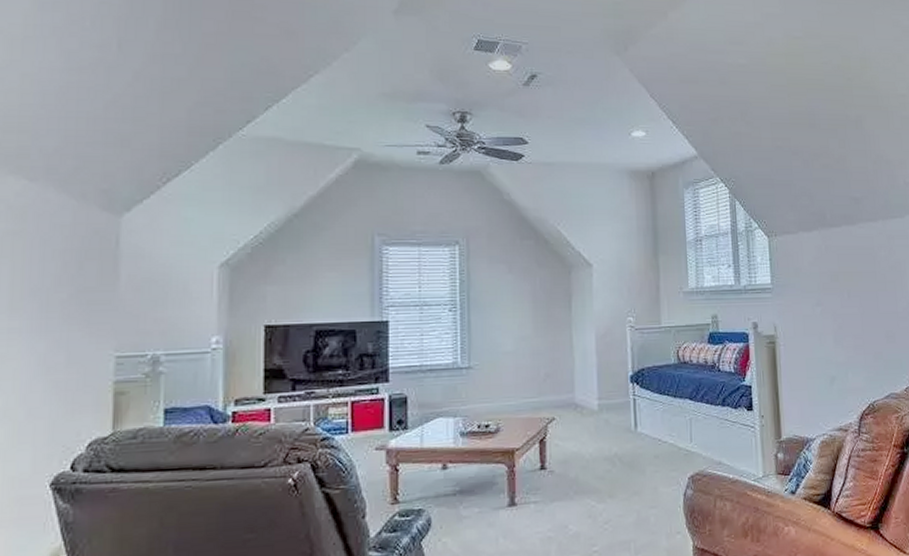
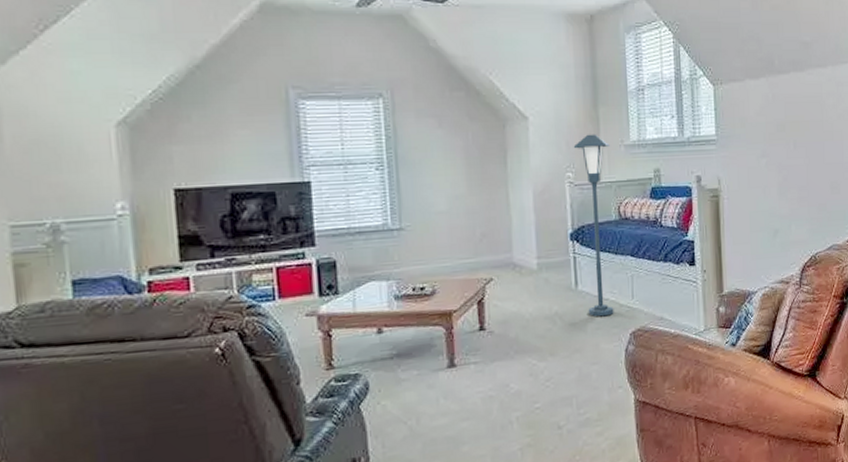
floor lamp: none [634,281,673,460] -> present [573,134,614,317]

